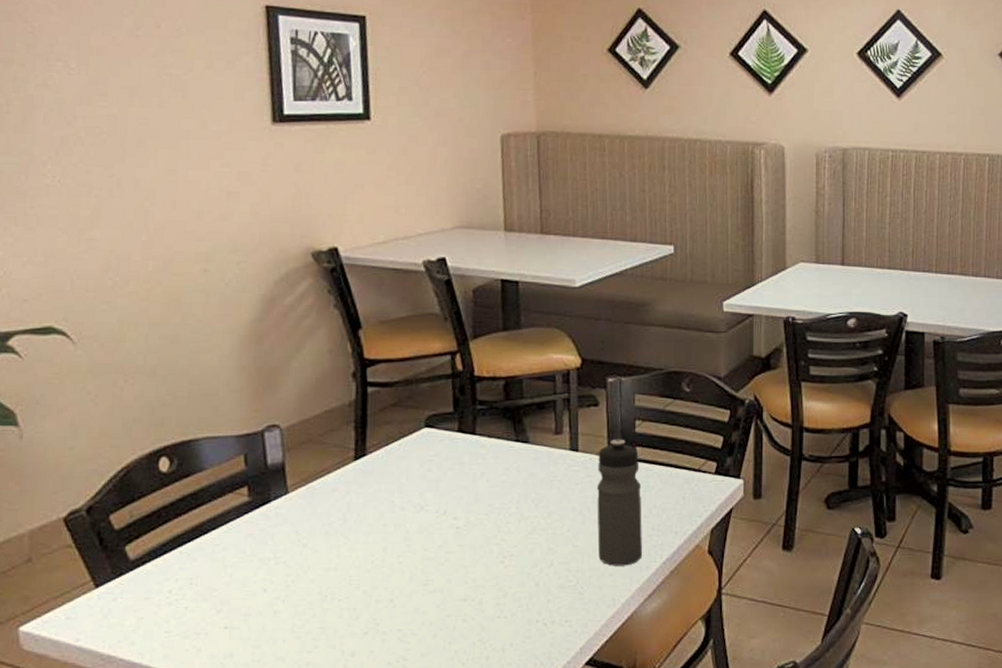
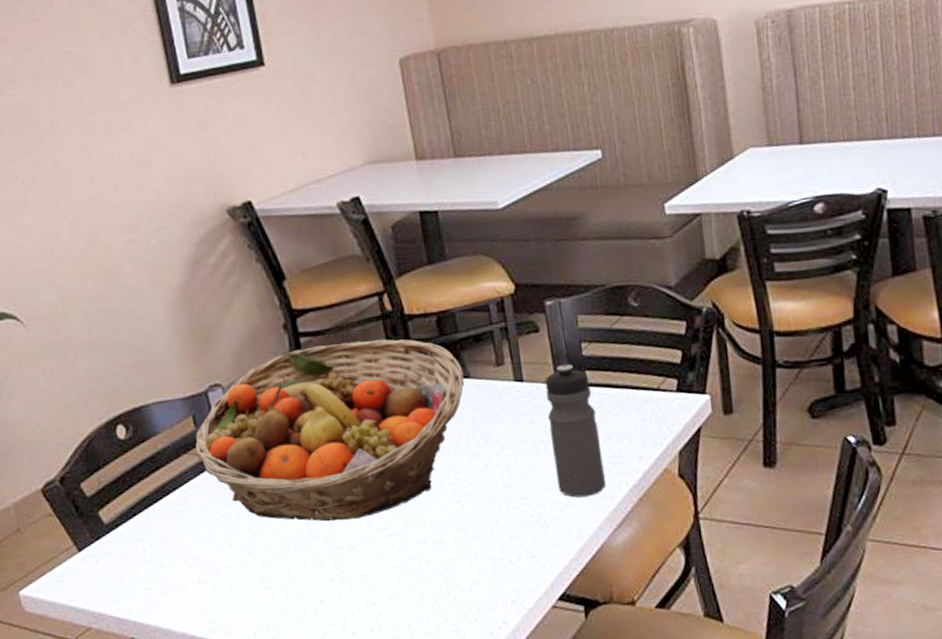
fruit basket: none [241,396,523,574] -> present [195,339,465,522]

